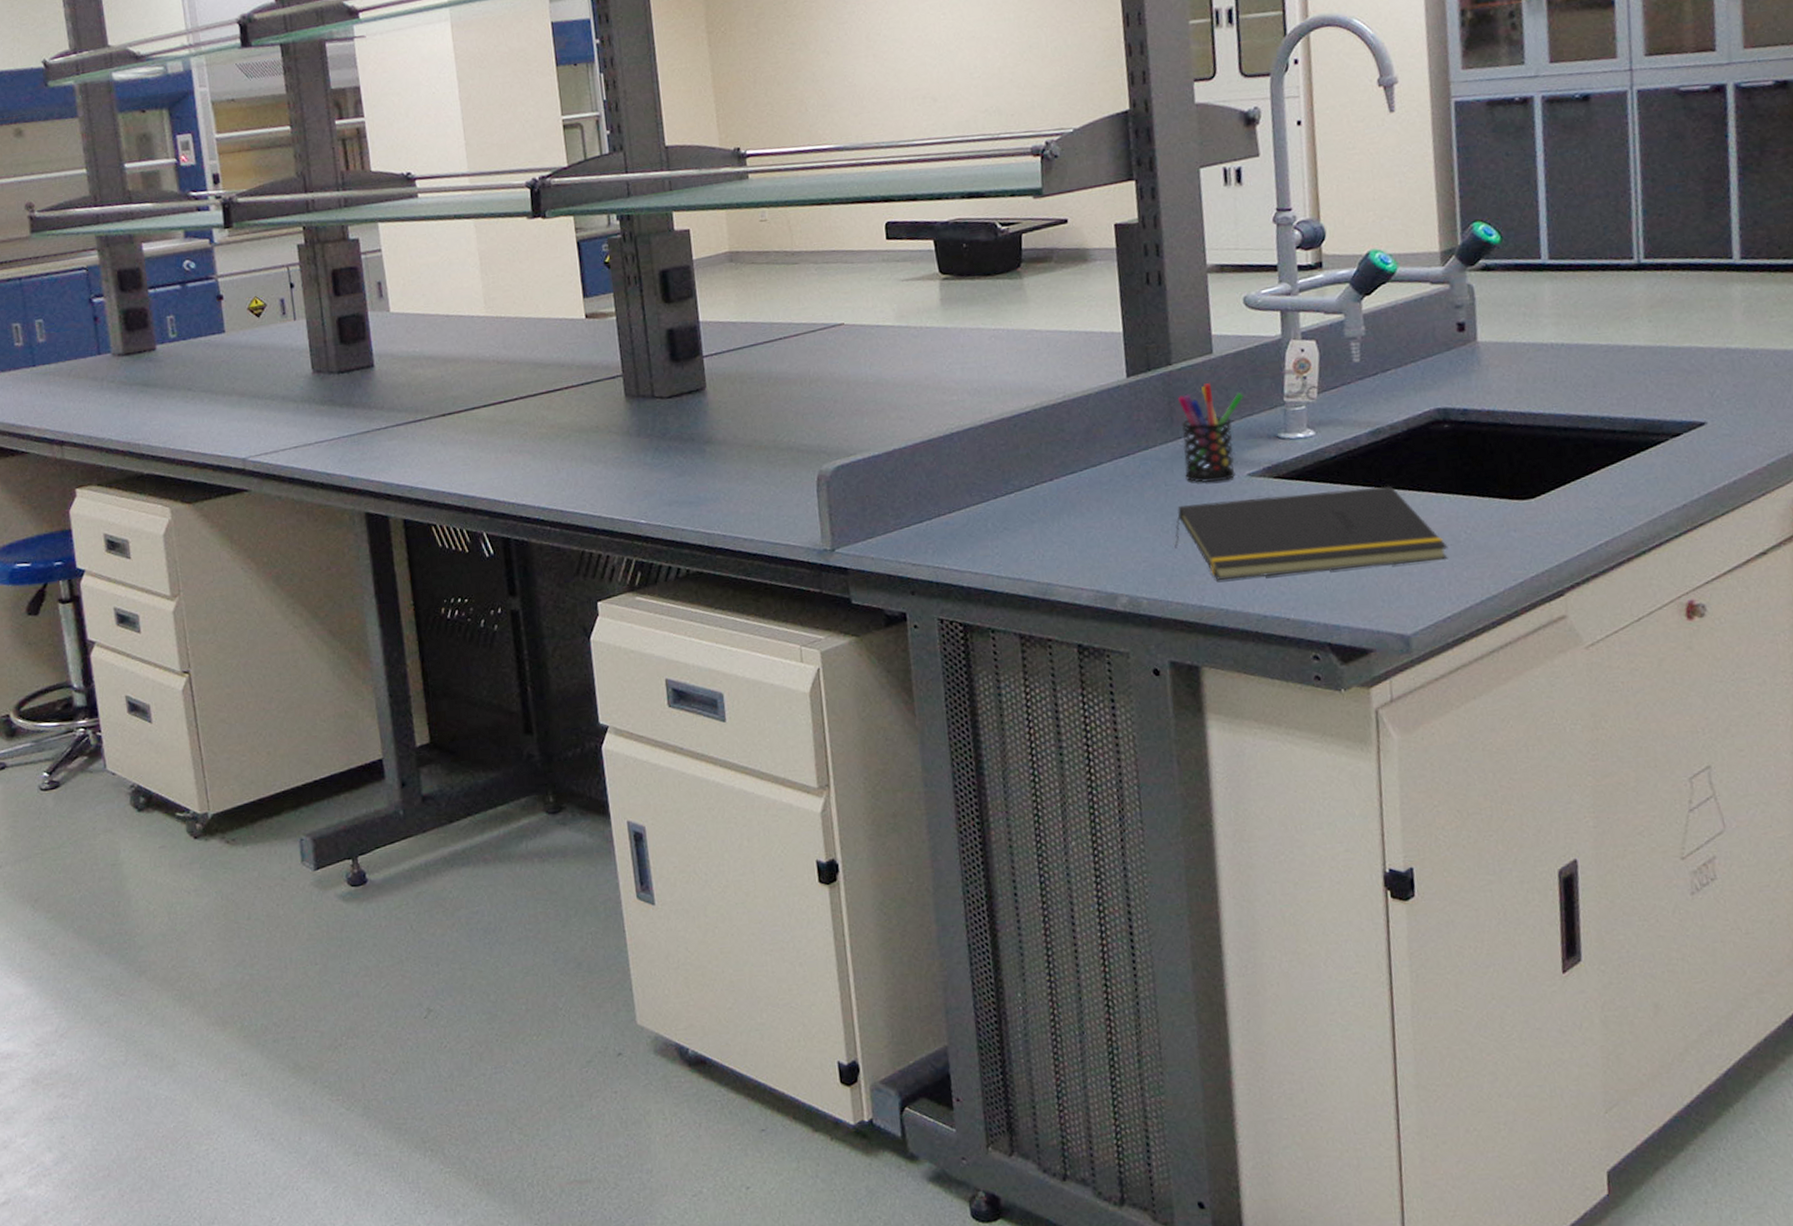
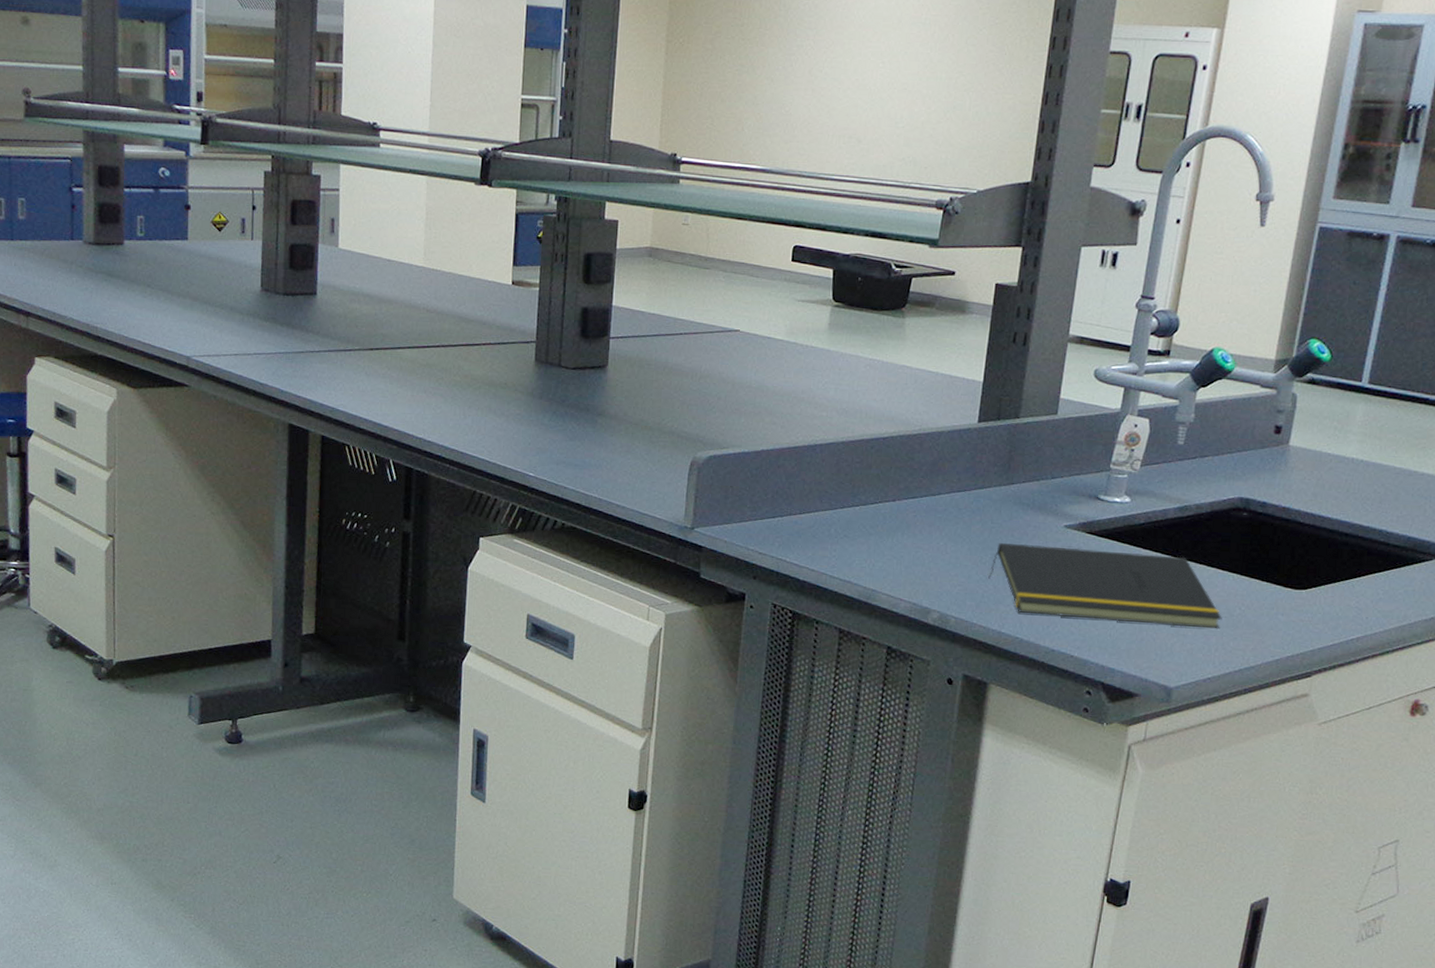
pen holder: present [1177,383,1244,483] -> none [1010,440,1076,527]

